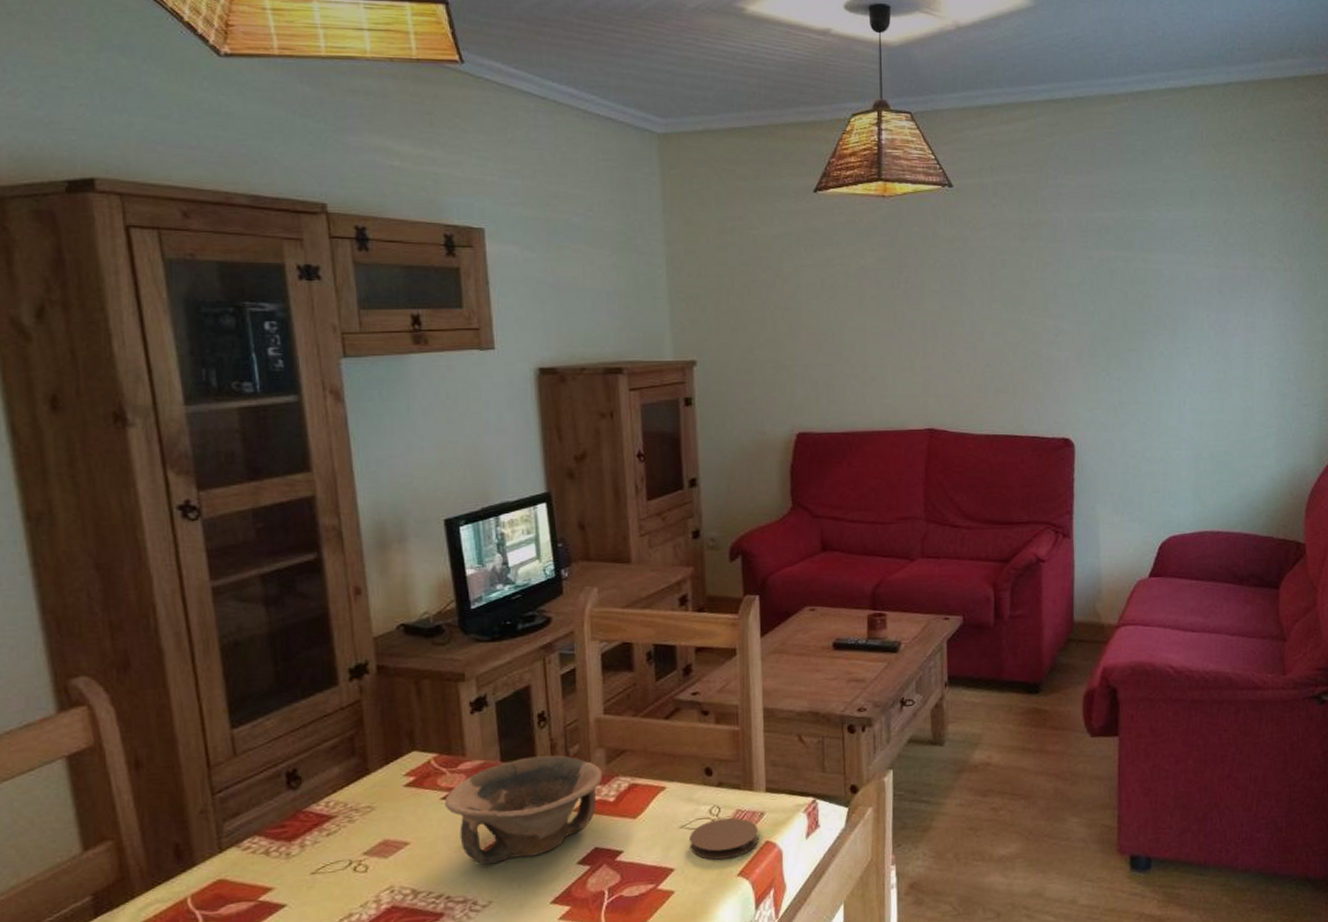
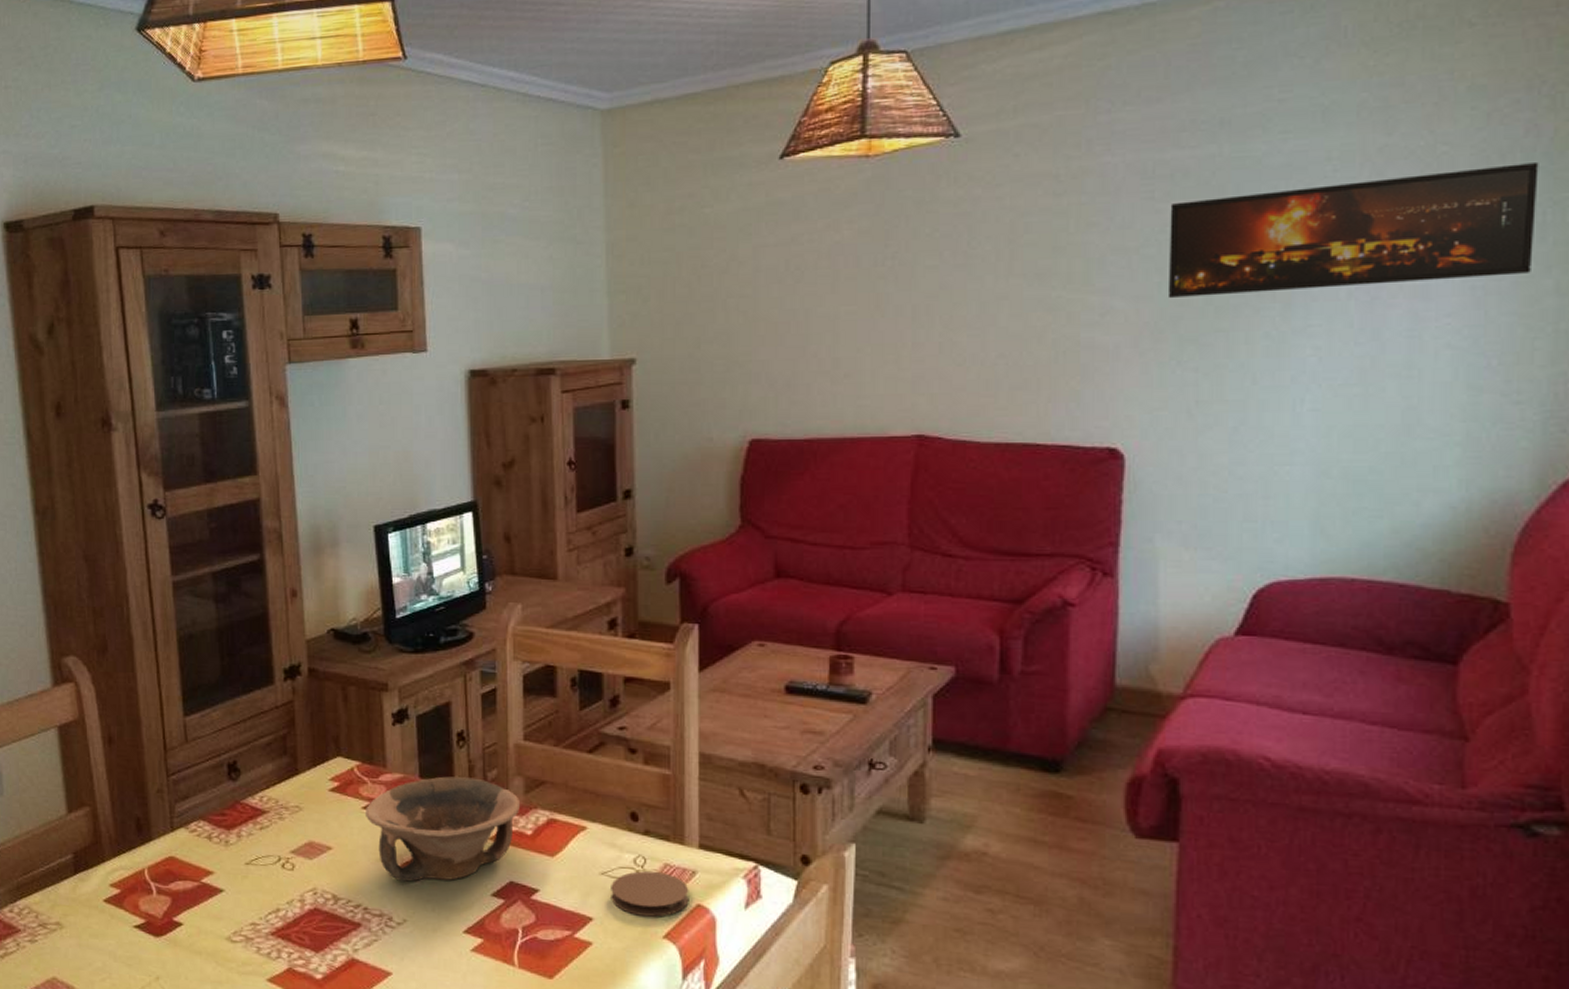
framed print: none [1098,240,1312,323] -> present [1167,163,1539,298]

